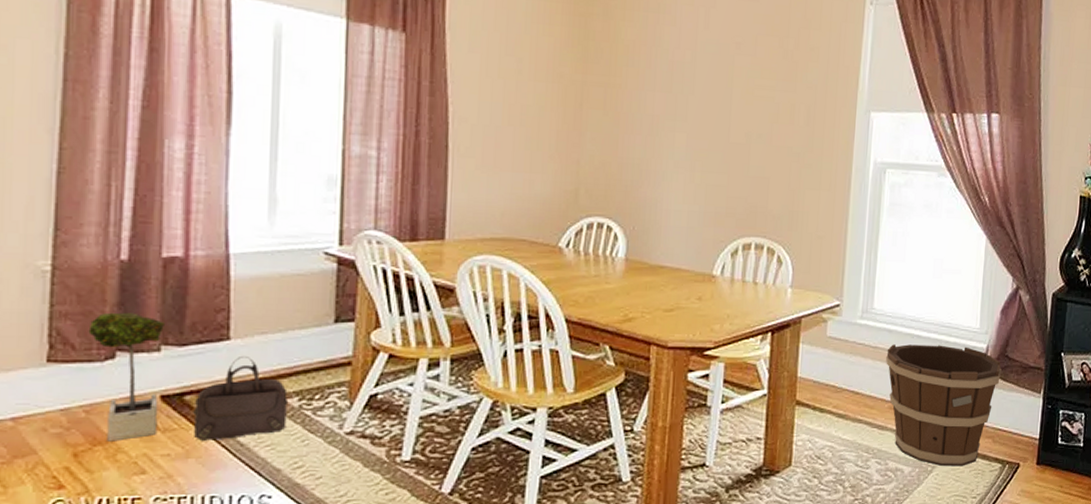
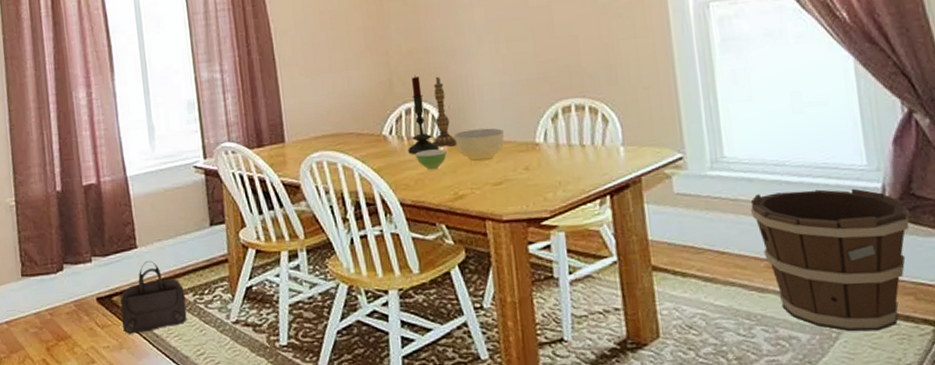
potted tree: present [88,312,164,442] -> none [43,232,98,338]
candle: none [583,189,616,272] -> present [408,74,439,155]
bowl: none [590,268,624,291] -> present [415,149,448,172]
candlestick: none [609,194,635,268] -> present [431,76,456,148]
bowl: none [633,253,685,287] -> present [454,128,505,162]

